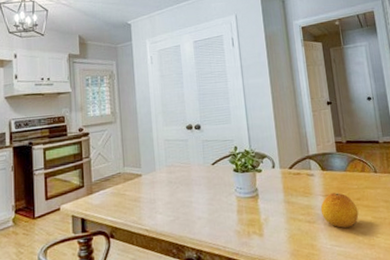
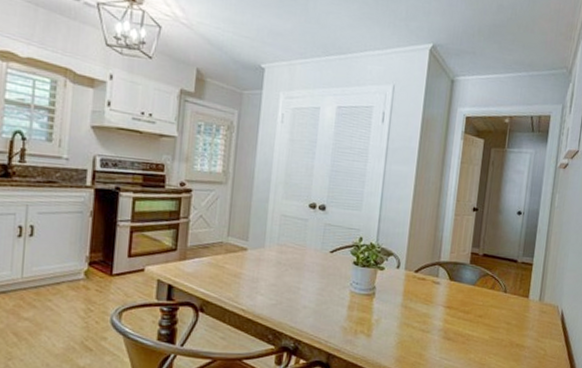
fruit: present [320,192,359,228] -> none [437,305,477,343]

